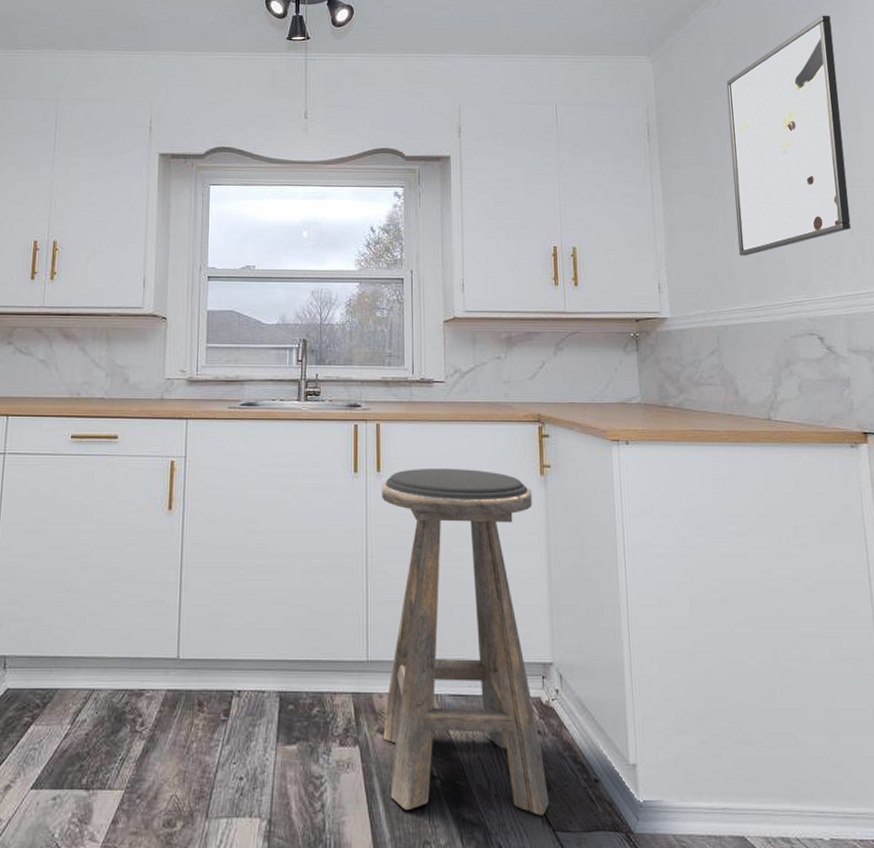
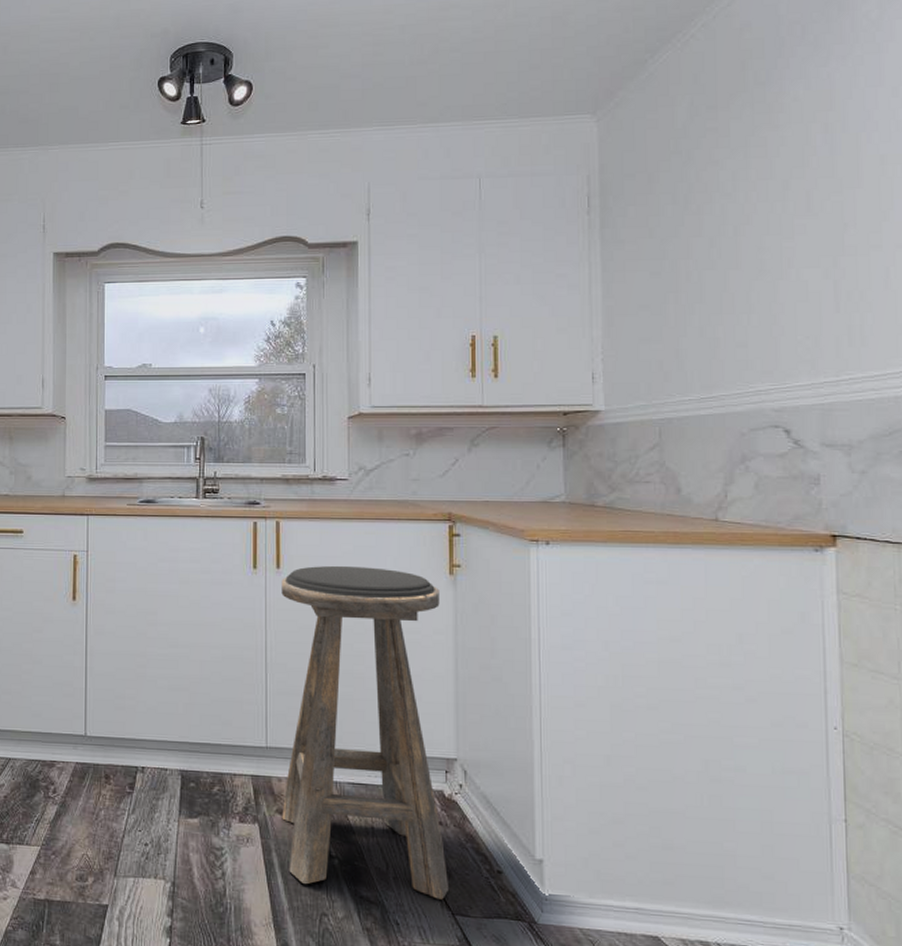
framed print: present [726,15,851,256] -> none [688,48,837,340]

